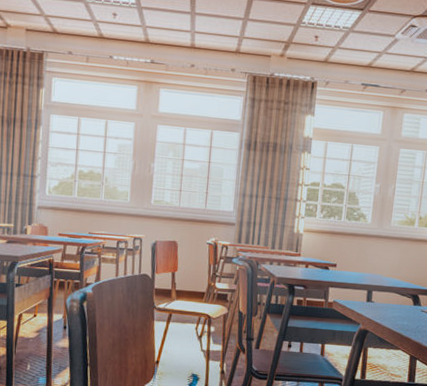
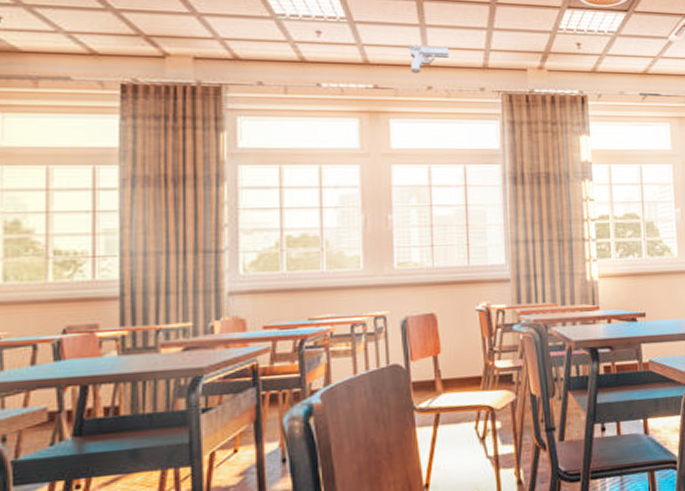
projector: none [180,28,211,54] -> present [408,44,450,74]

